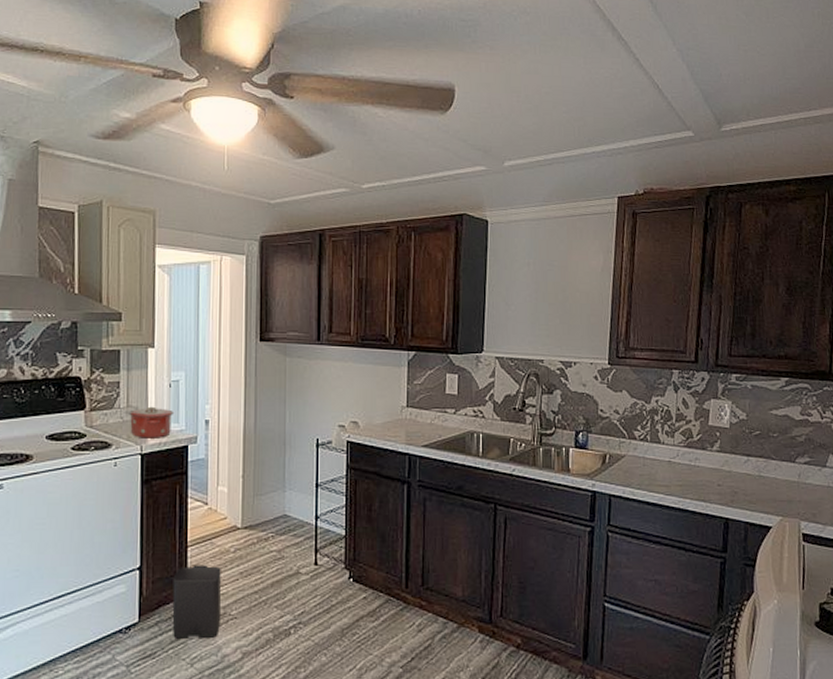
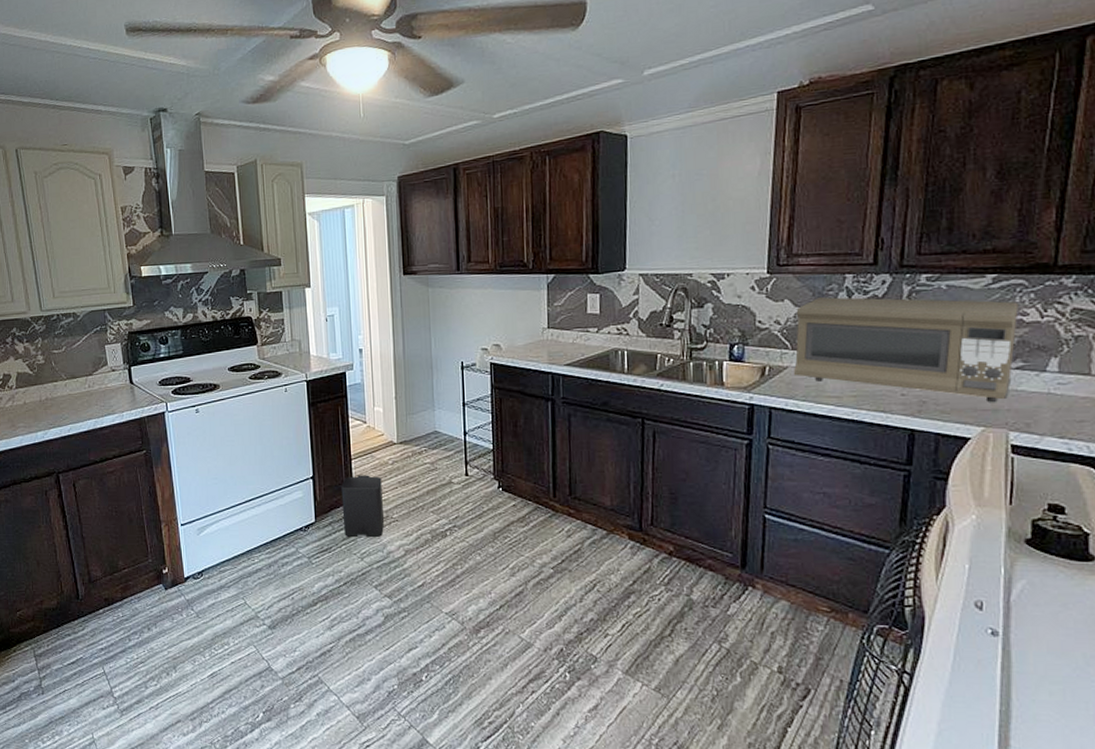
casserole: present [127,406,175,438] -> none [292,339,332,367]
microwave: none [630,390,805,495] -> present [794,297,1019,403]

